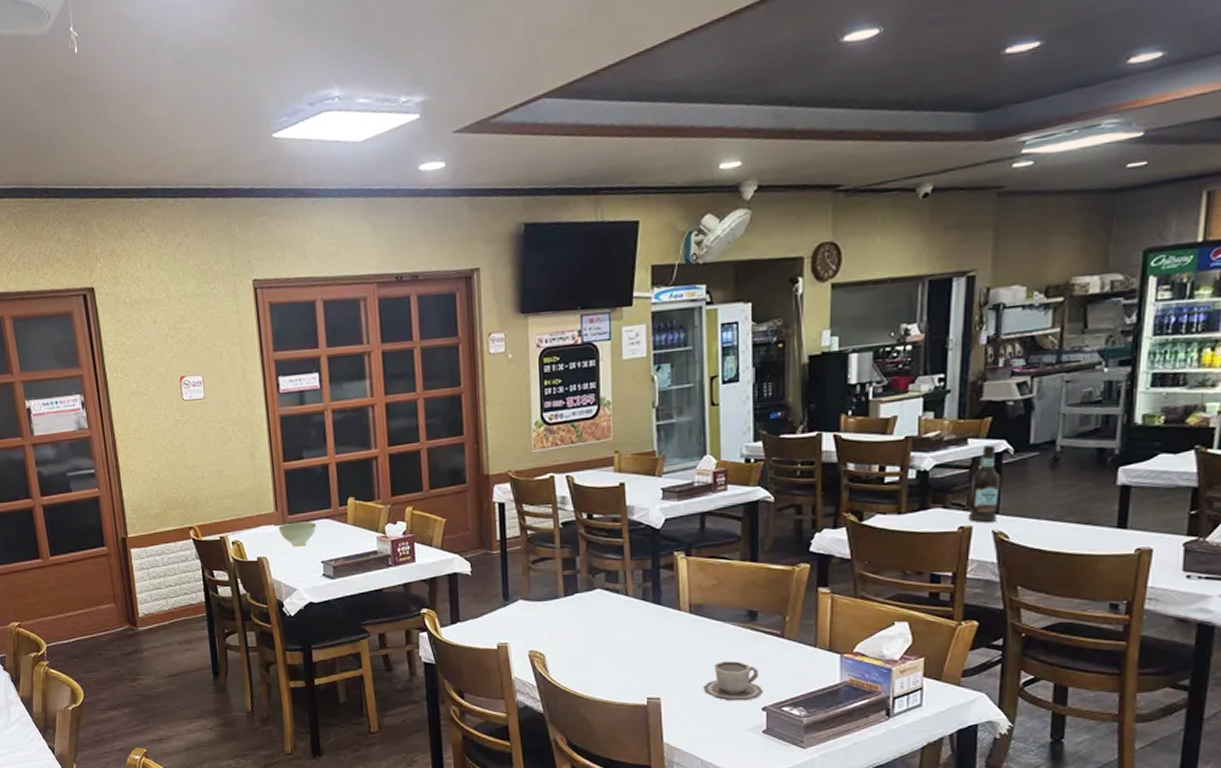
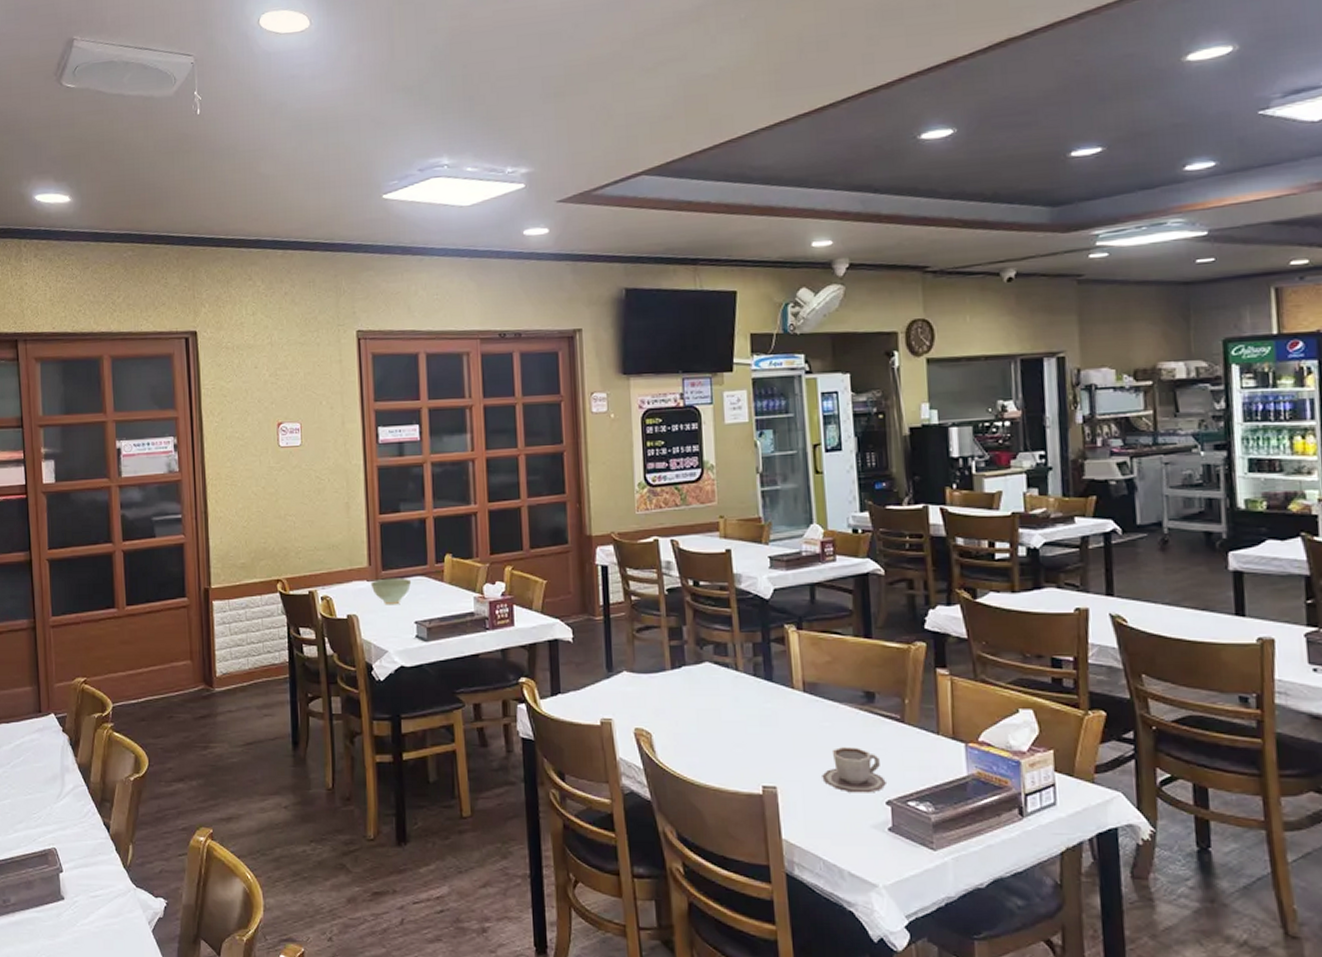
root beer: present [968,445,1001,524] -> none [1082,524,1113,606]

